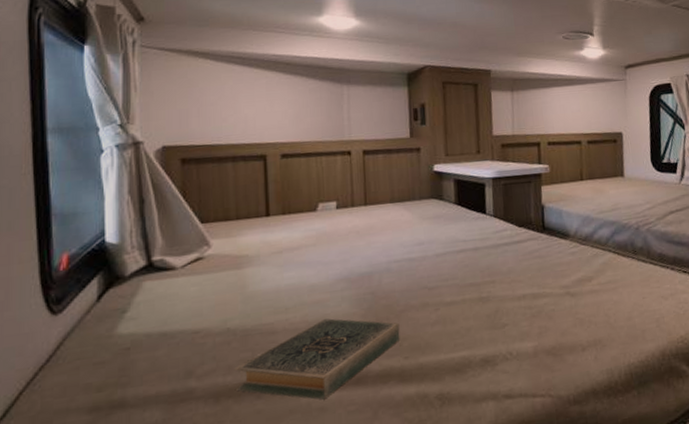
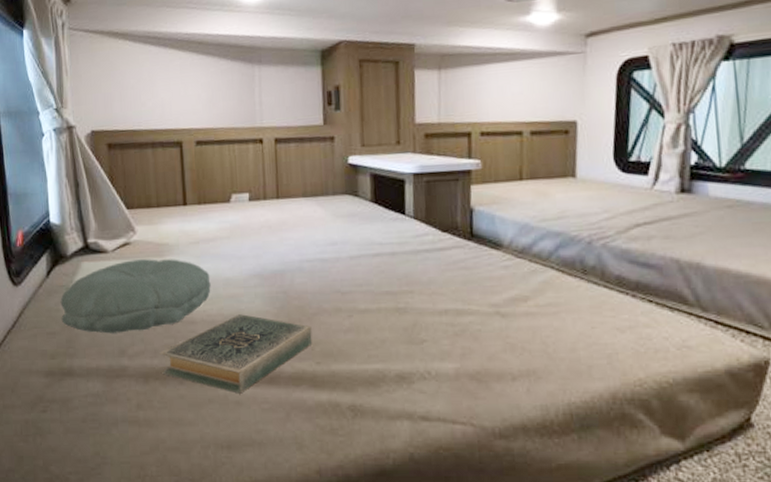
pillow: none [113,270,295,357] -> present [60,259,211,334]

